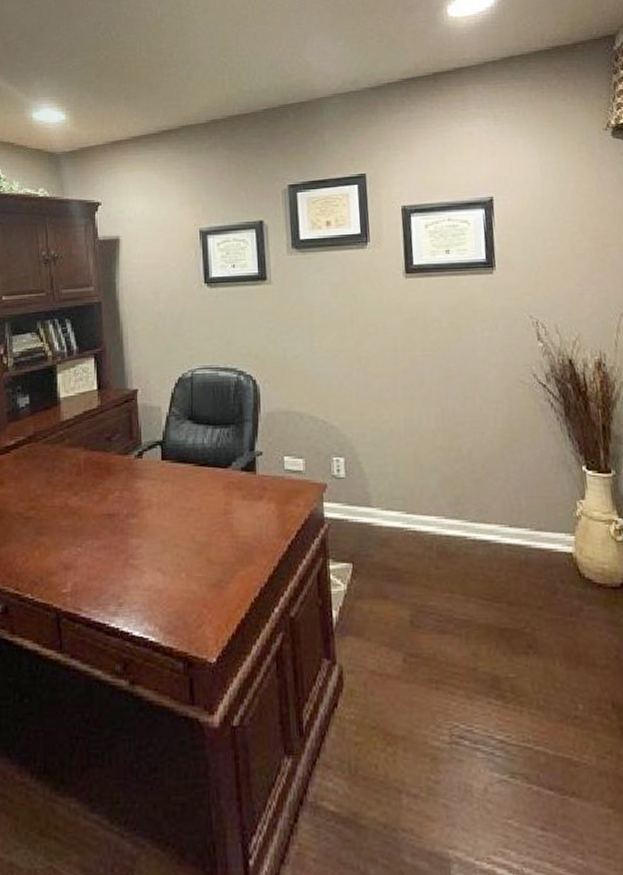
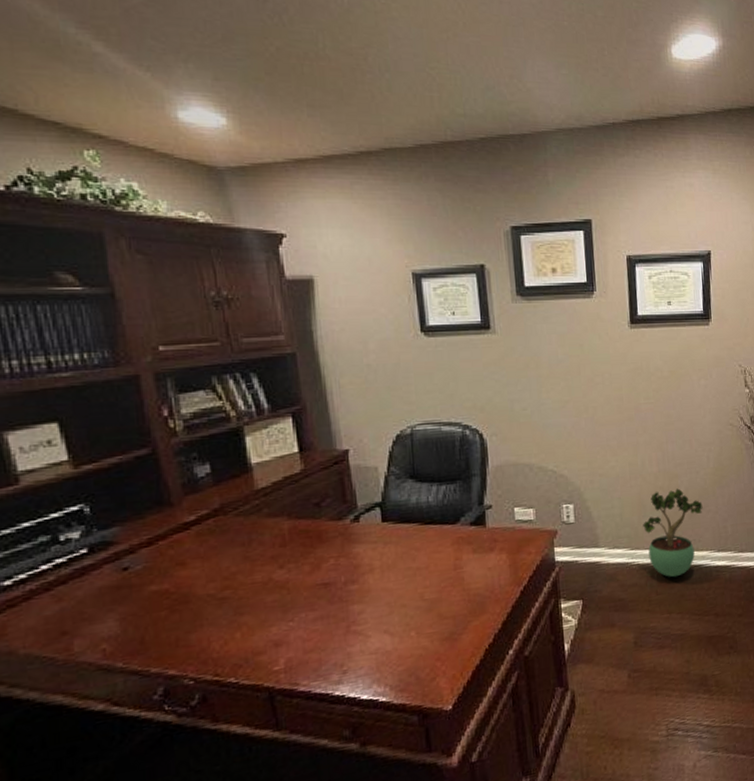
potted plant: none [420,449,490,551] -> present [643,488,703,578]

